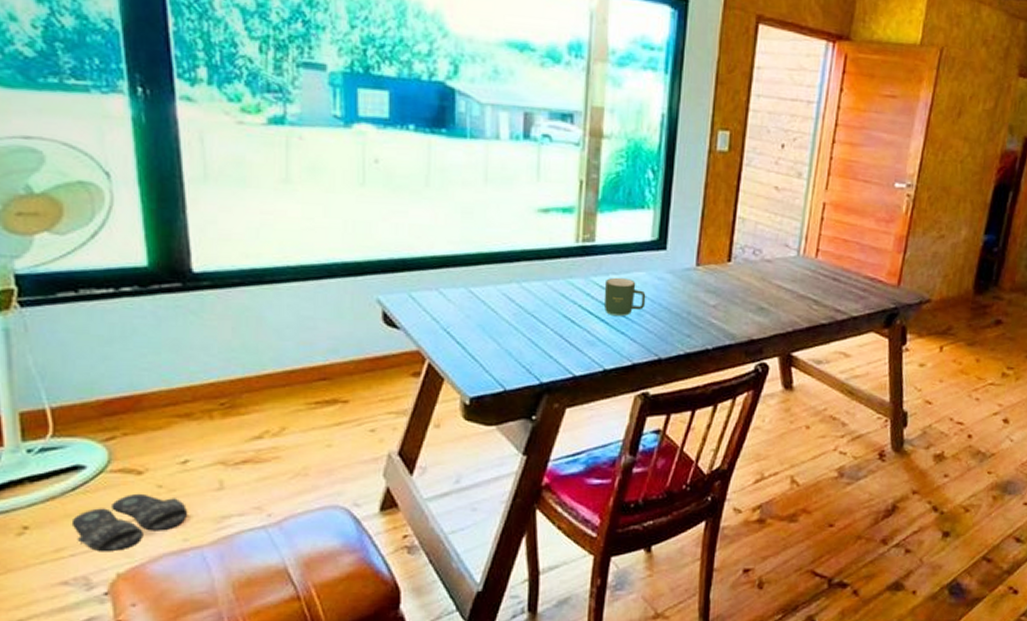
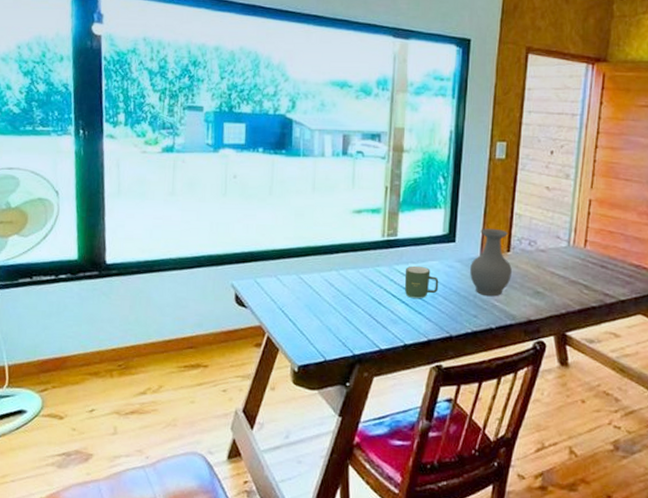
slippers: present [73,493,187,551] -> none [15,434,91,480]
vase: none [683,234,733,314] -> present [470,229,512,297]

